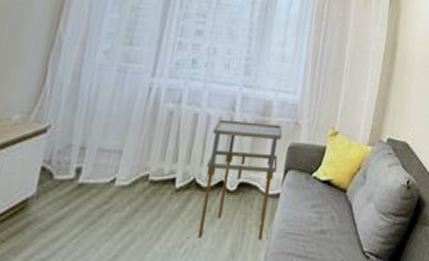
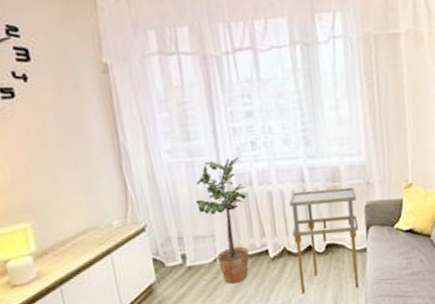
potted plant: none [115,70,179,212] -> present [196,156,249,284]

